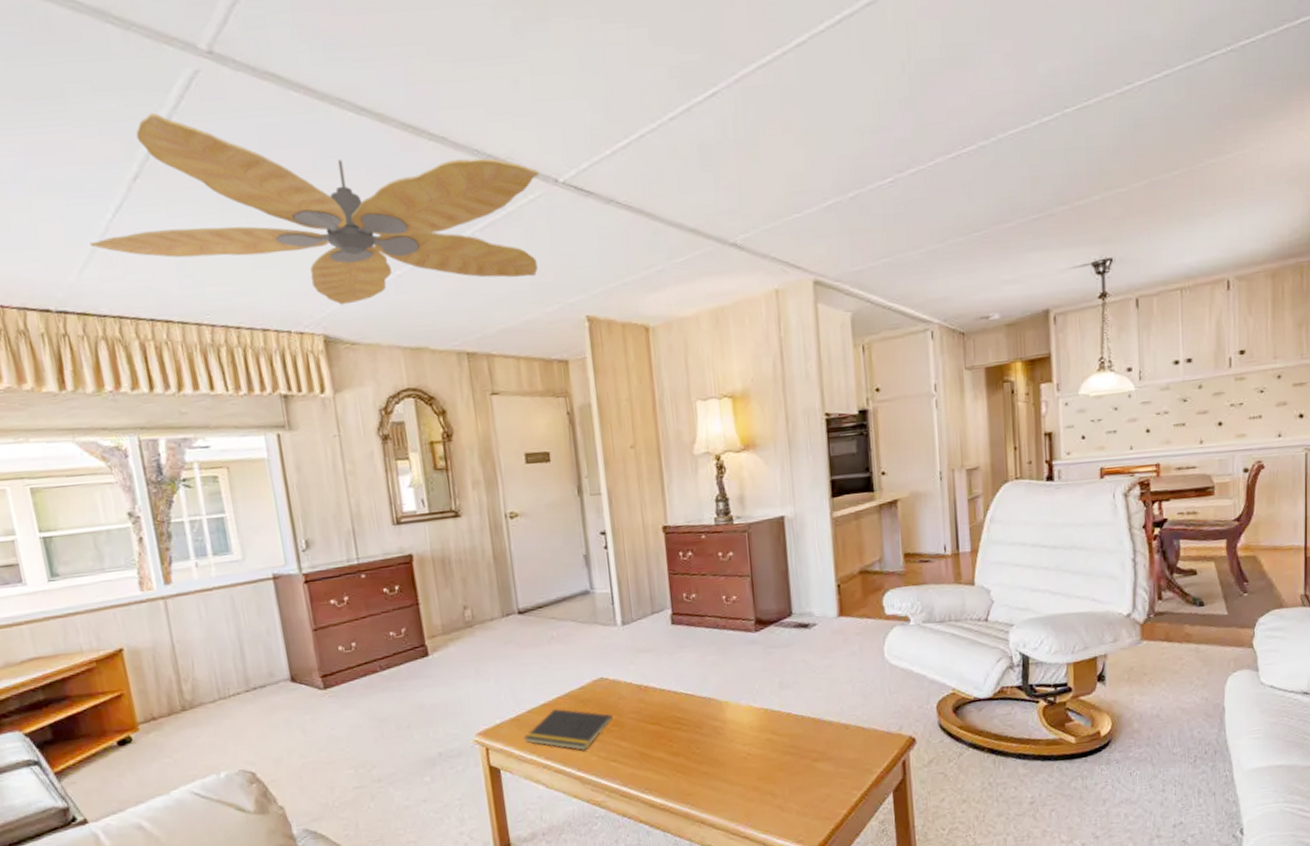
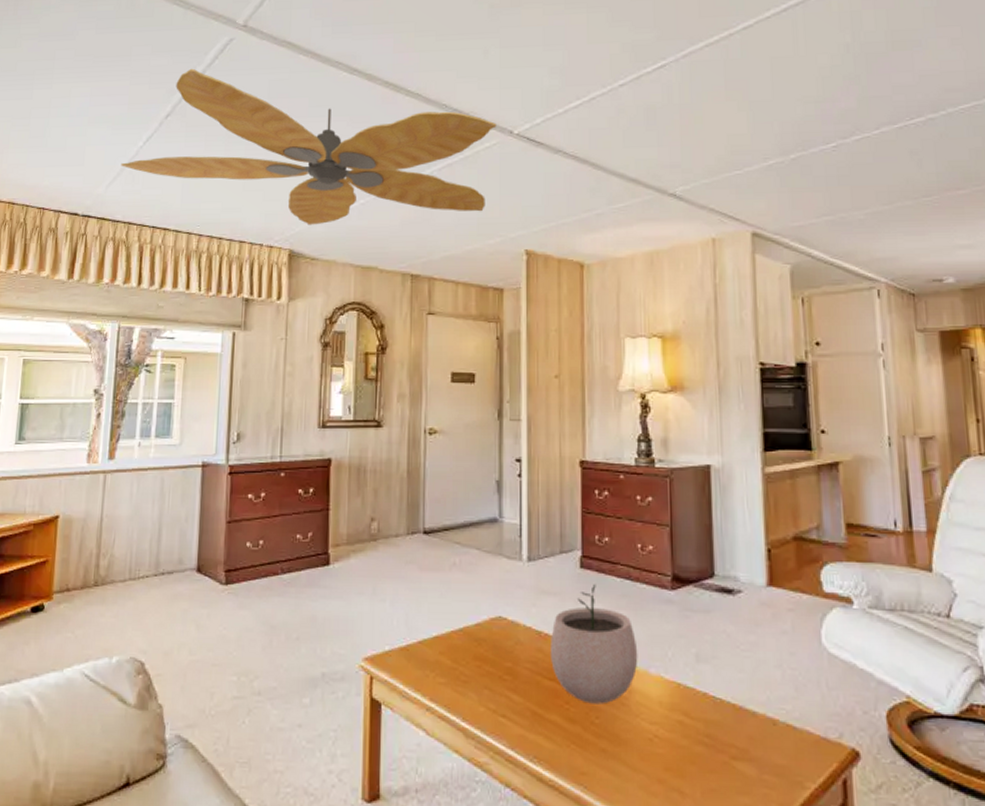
notepad: present [525,709,613,750] -> none [412,644,507,697]
plant pot: none [650,637,730,738] -> present [551,584,638,704]

